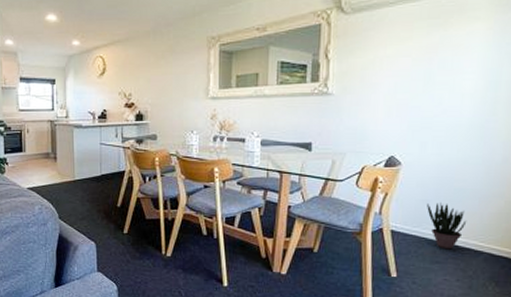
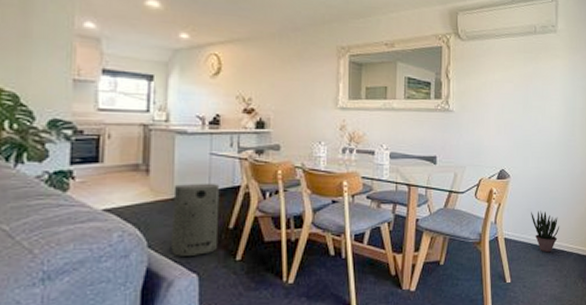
air purifier: none [74,168,110,227] -> present [170,183,220,256]

